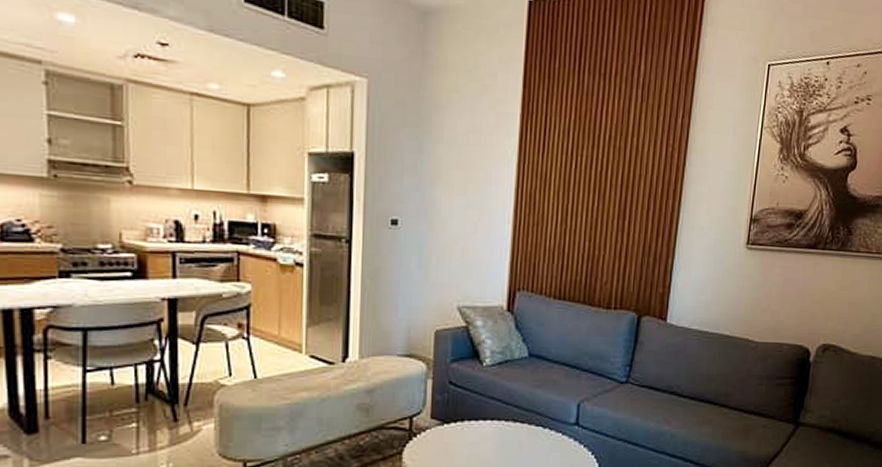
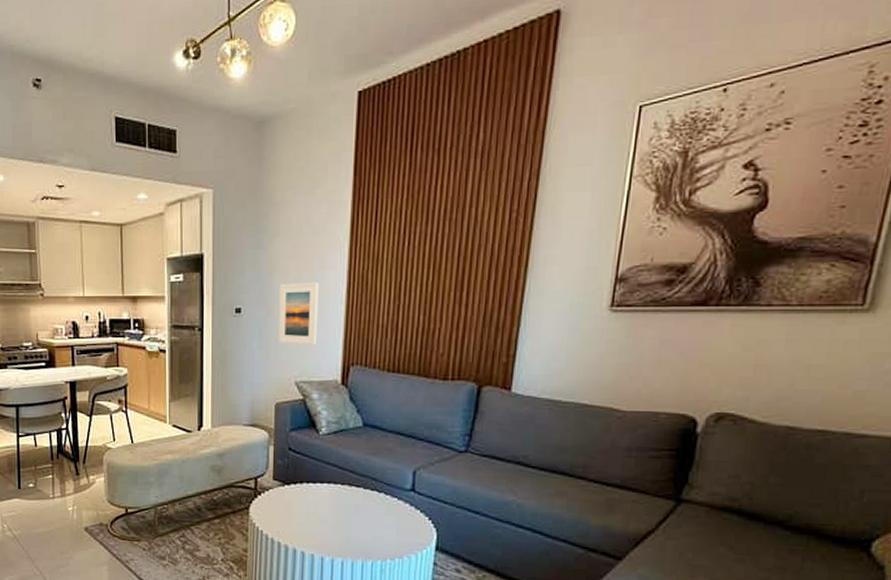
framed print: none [440,196,485,267] -> present [279,282,319,346]

